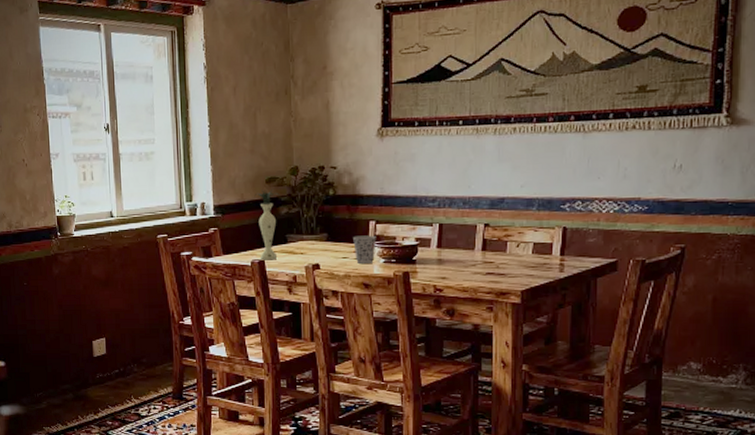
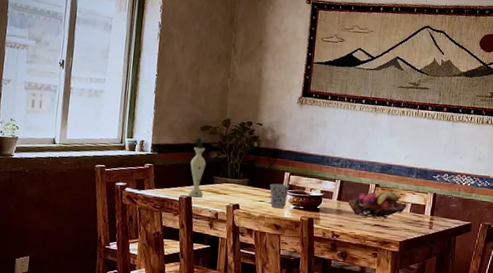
fruit basket: none [450,230,528,265] -> present [347,190,407,218]

